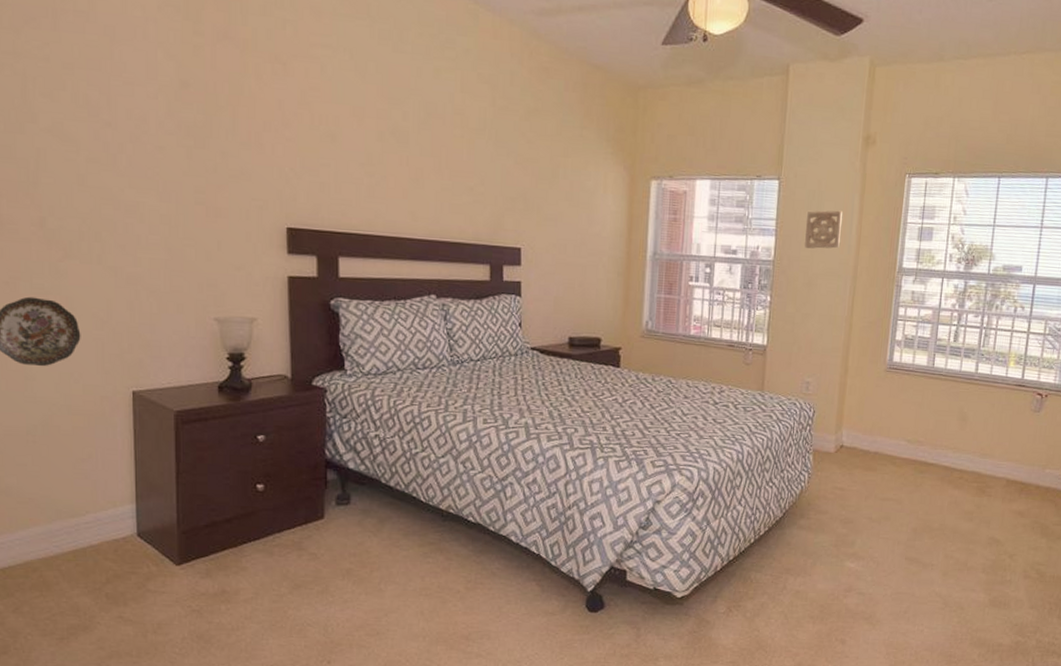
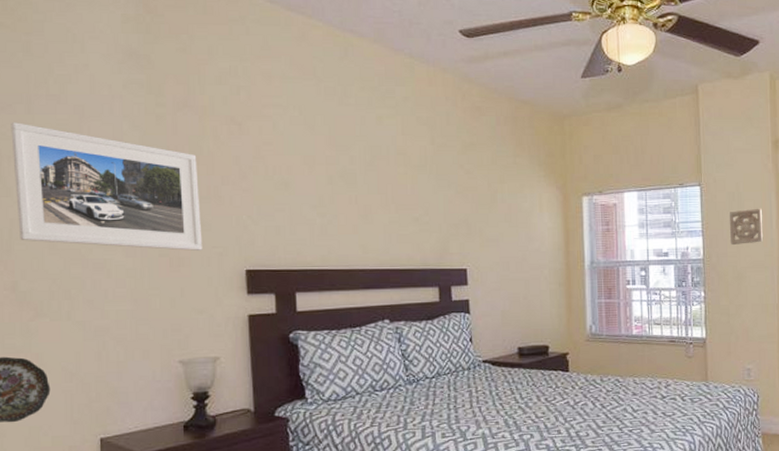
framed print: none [35,39,241,202] -> present [11,122,203,251]

